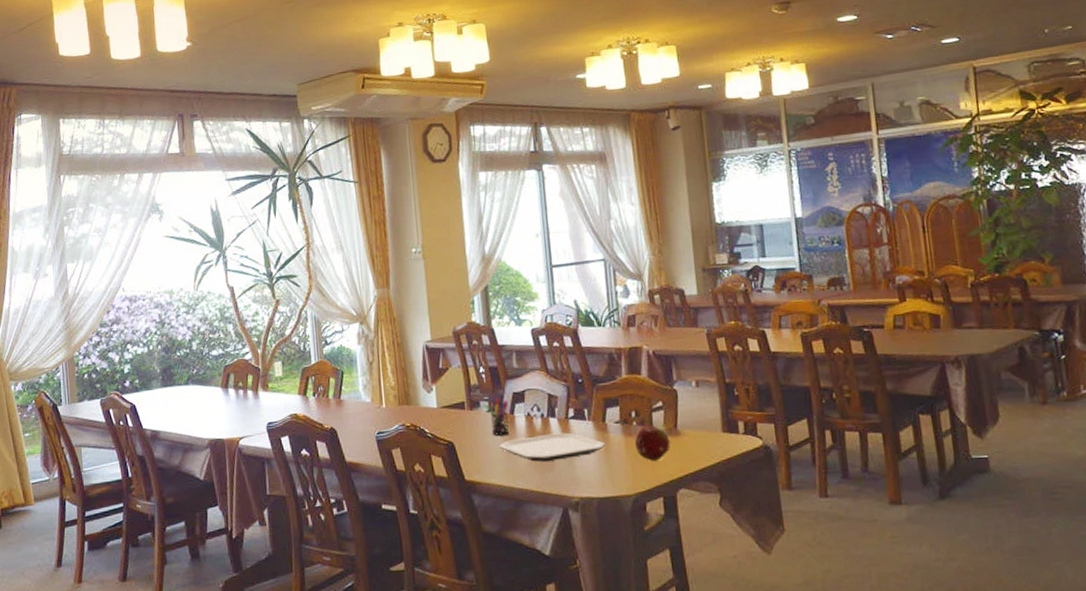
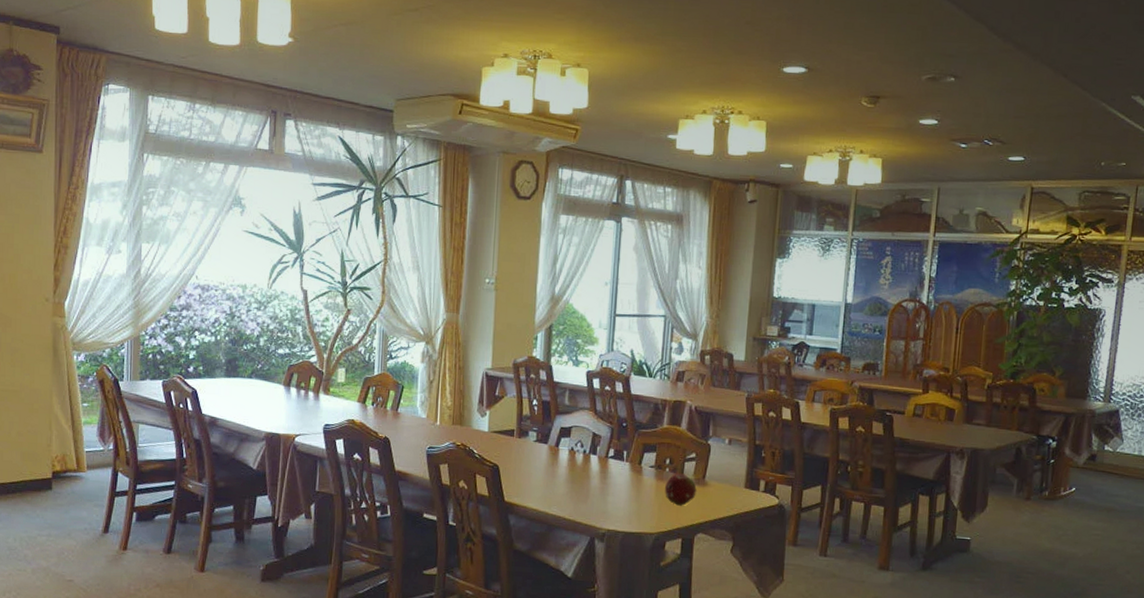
pen holder: present [485,398,509,436] -> none [533,430,556,465]
plate: present [498,432,605,462] -> none [539,469,638,494]

